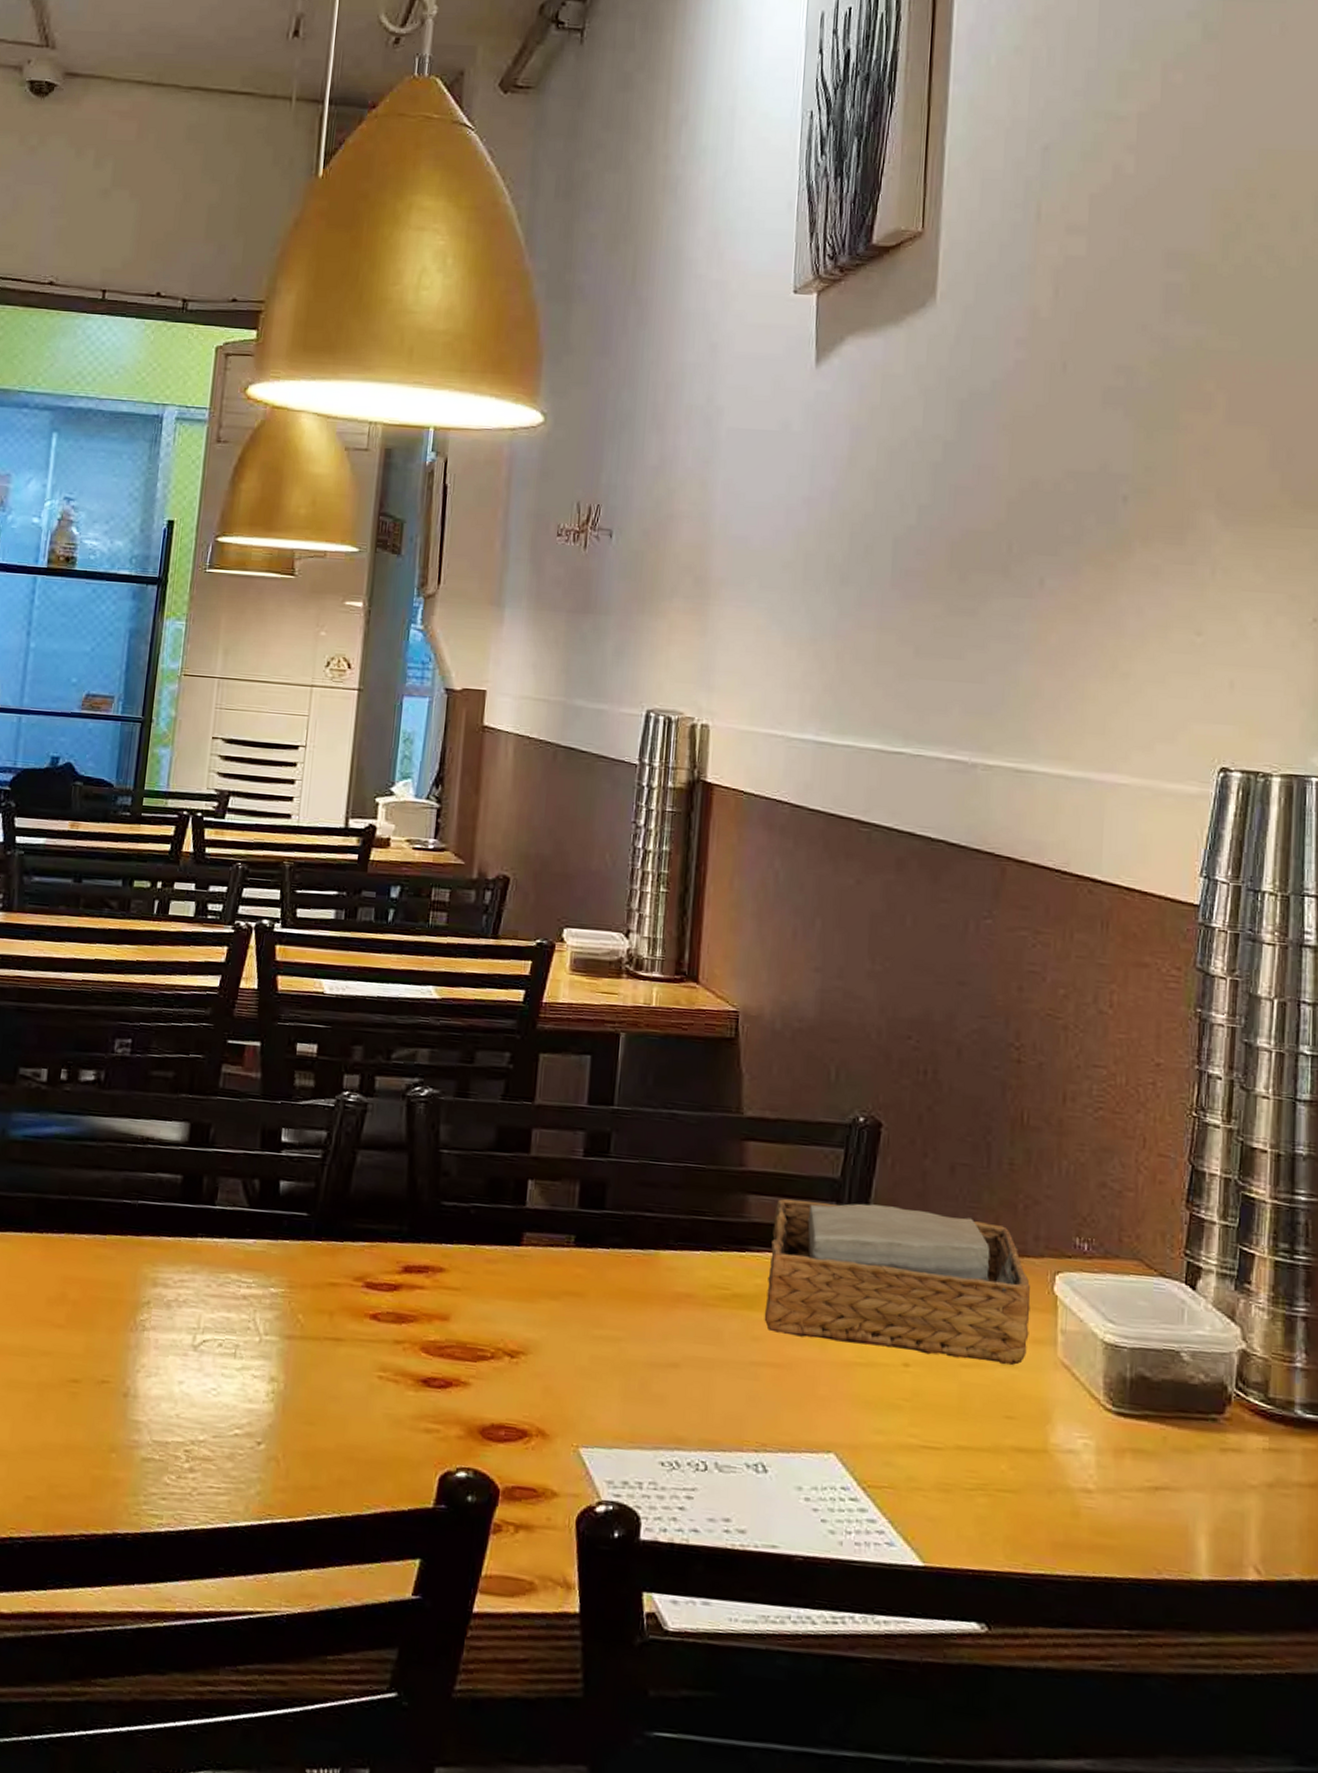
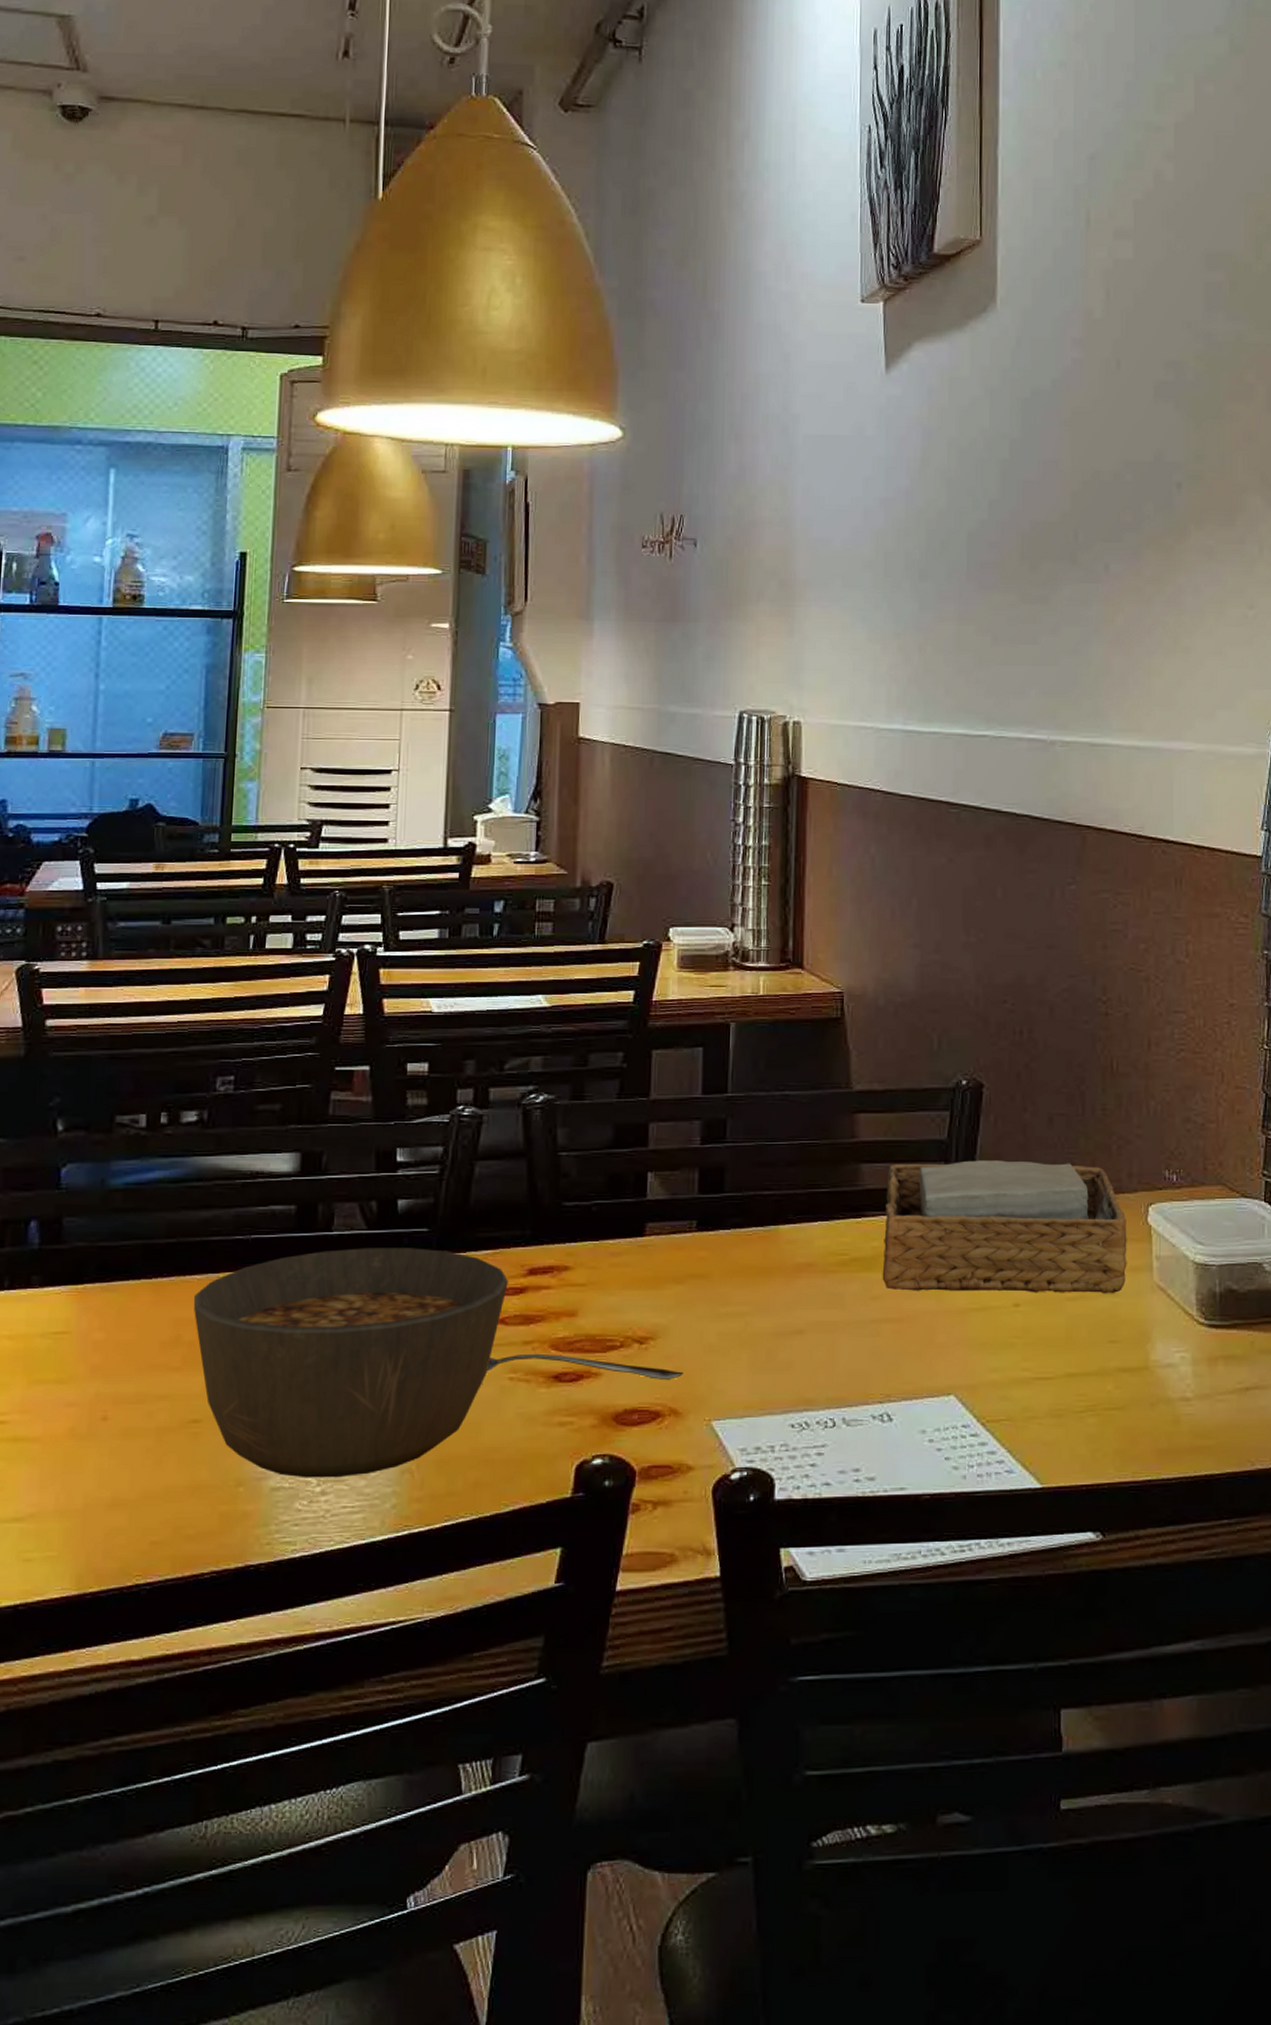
soup bowl: none [79,1224,383,1457] -> present [193,1248,508,1478]
spoon: none [357,1353,553,1399] -> present [487,1353,683,1380]

